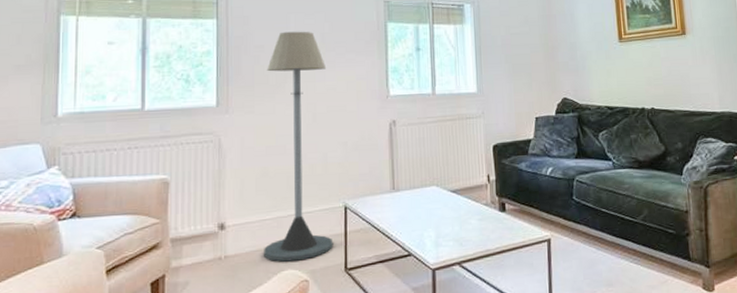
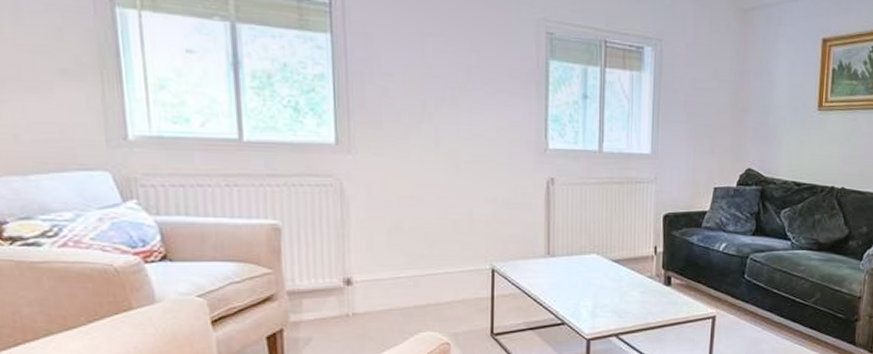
floor lamp: present [264,31,334,262] -> none [398,58,479,323]

